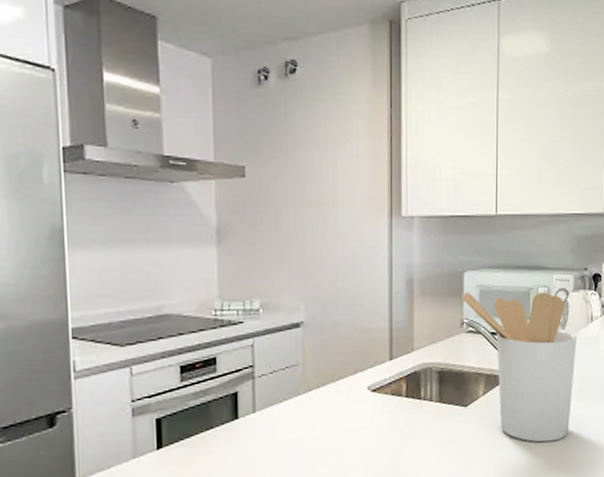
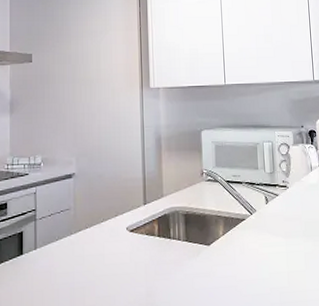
utensil holder: present [461,292,577,443] -> none [200,146,301,278]

